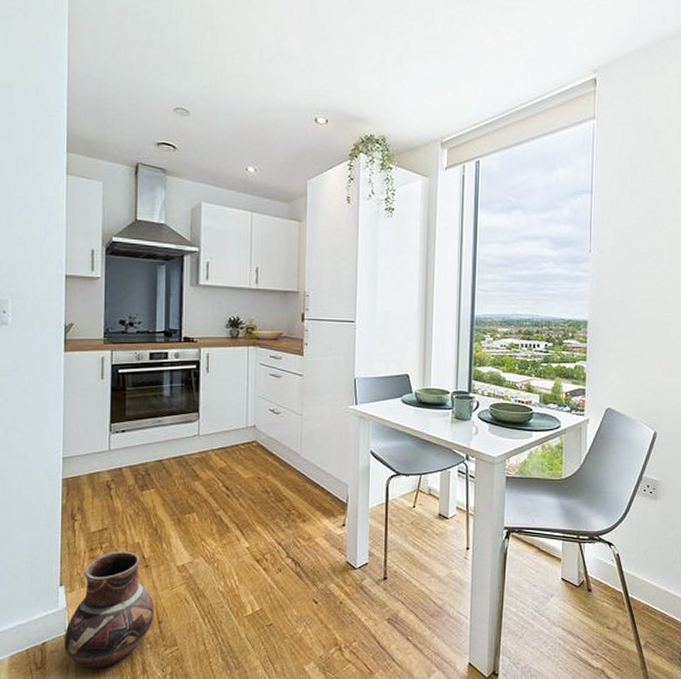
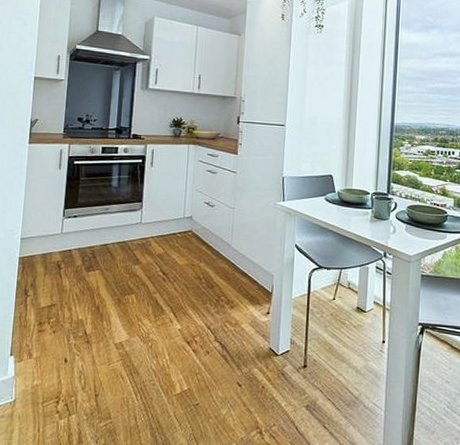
ceramic pot: present [64,551,155,669] -> none [10,326,93,436]

